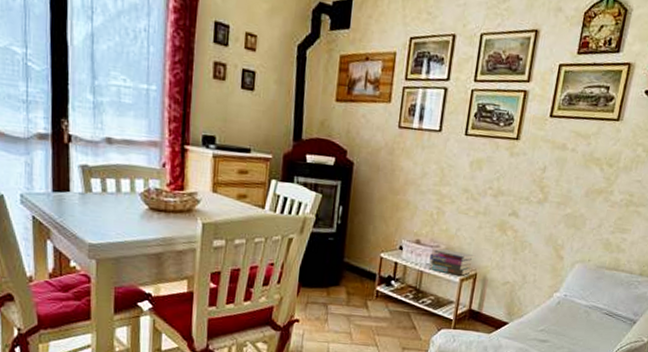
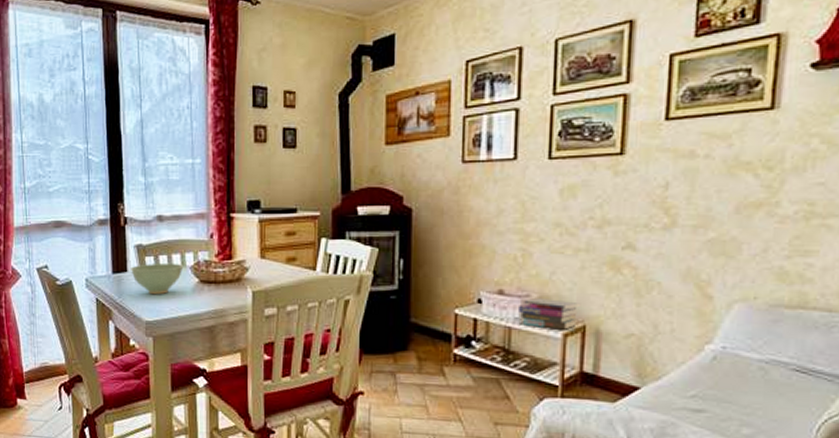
bowl: none [74,185,133,219] -> present [131,262,184,295]

